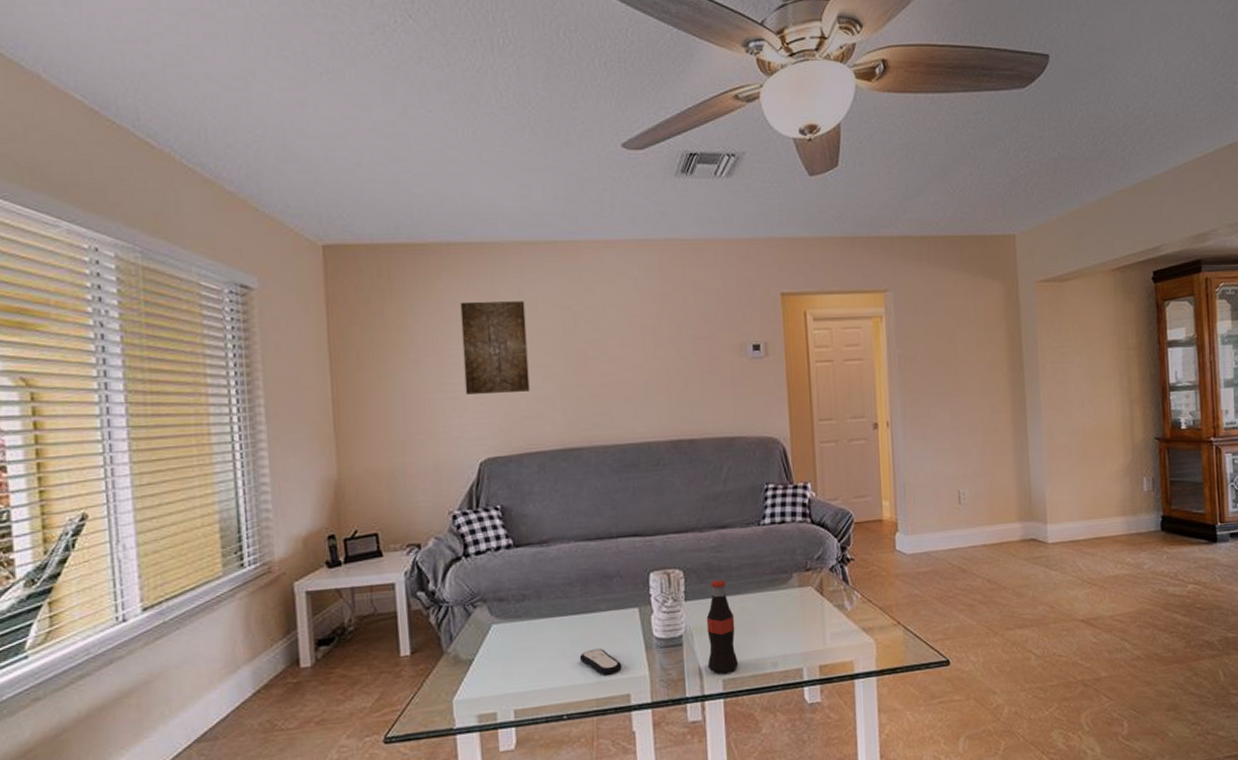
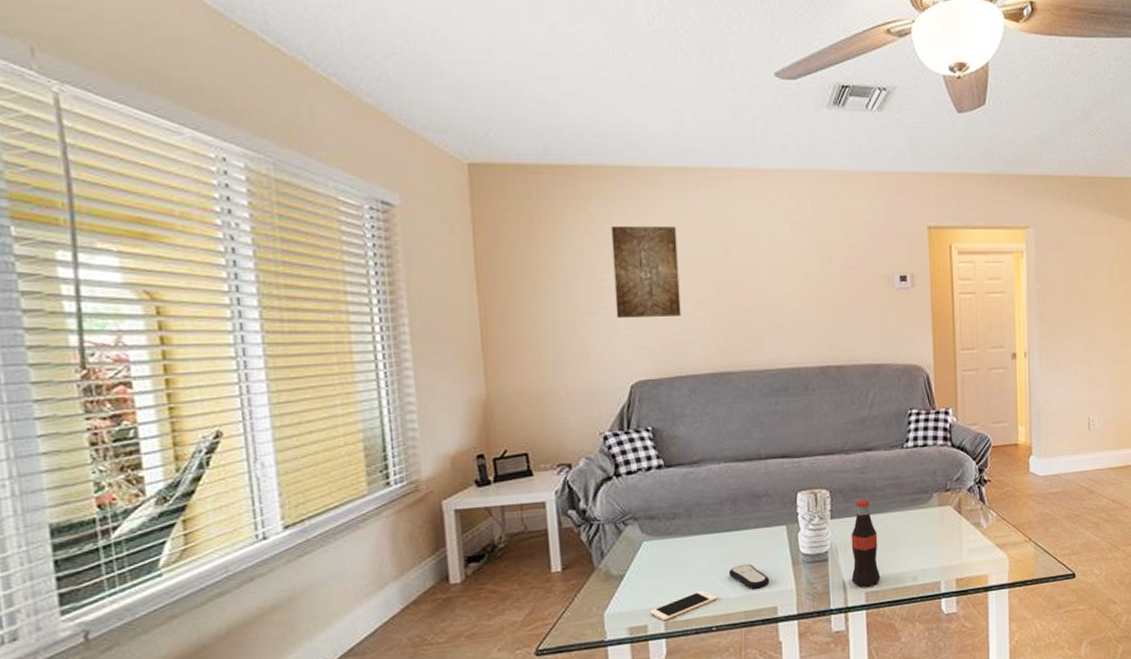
cell phone: none [499,675,568,709] -> present [650,589,717,622]

